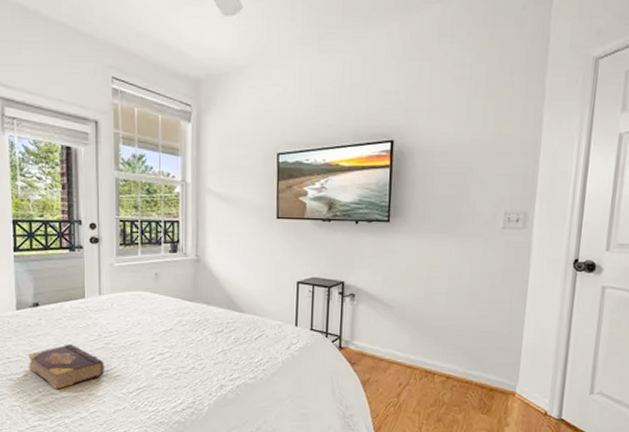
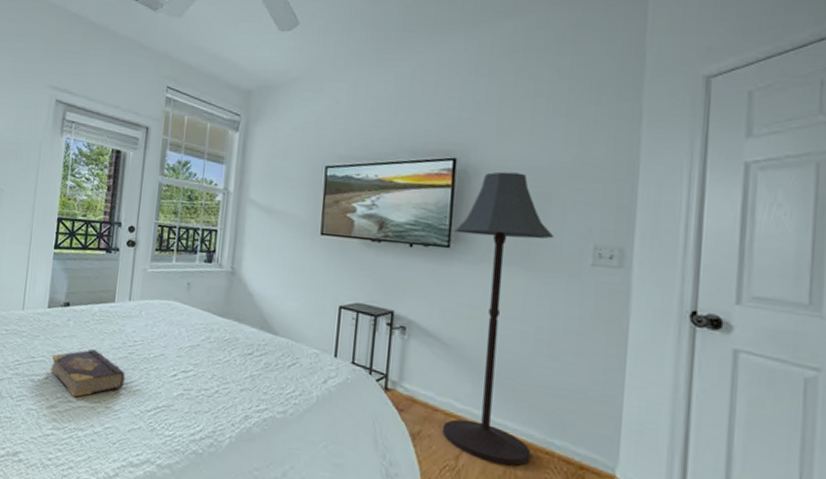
floor lamp: none [386,151,474,396] -> present [441,171,554,466]

